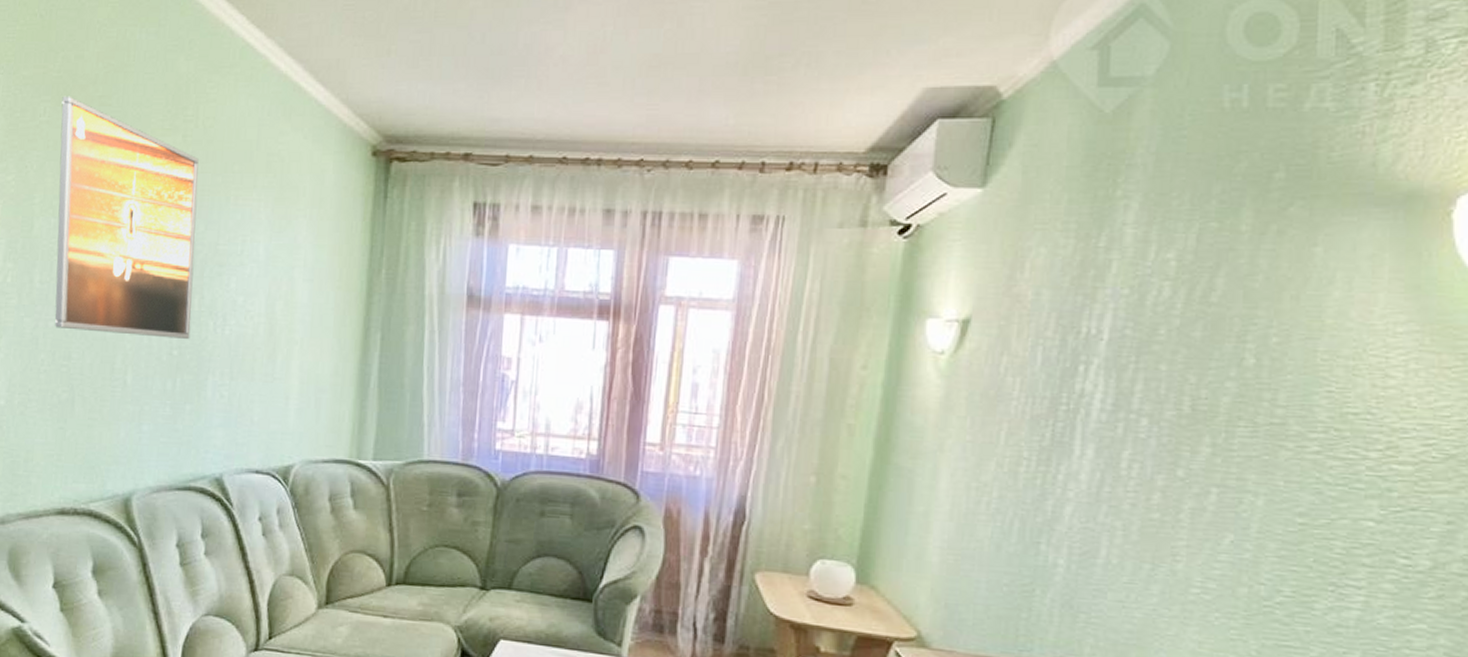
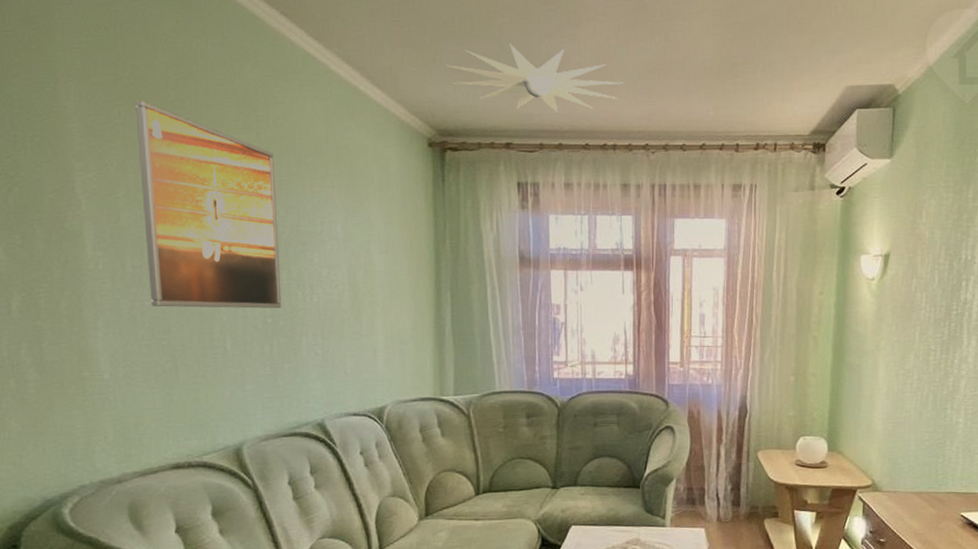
ceiling light: none [399,31,618,117] -> present [444,43,623,112]

